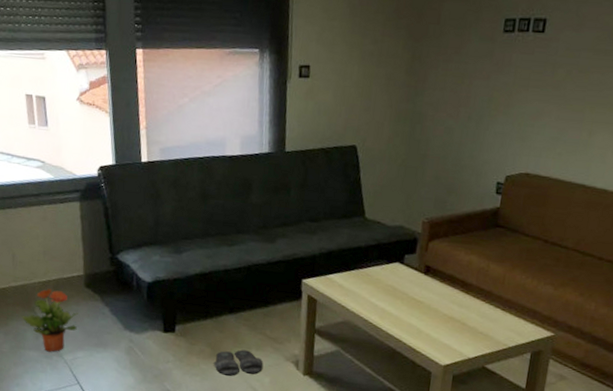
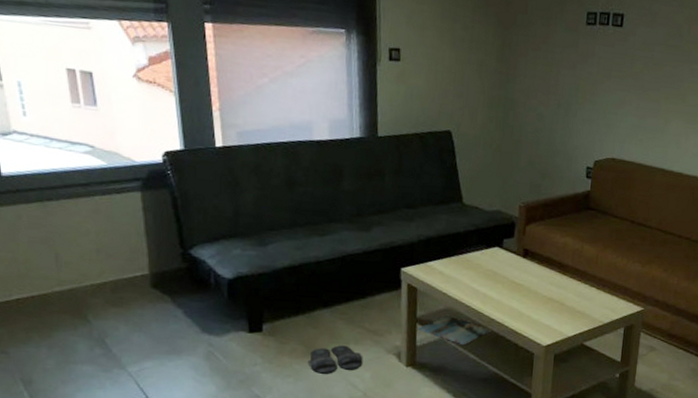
potted plant: present [21,288,79,352] -> none [70,291,145,365]
magazine: none [315,328,389,359] -> present [417,315,492,346]

